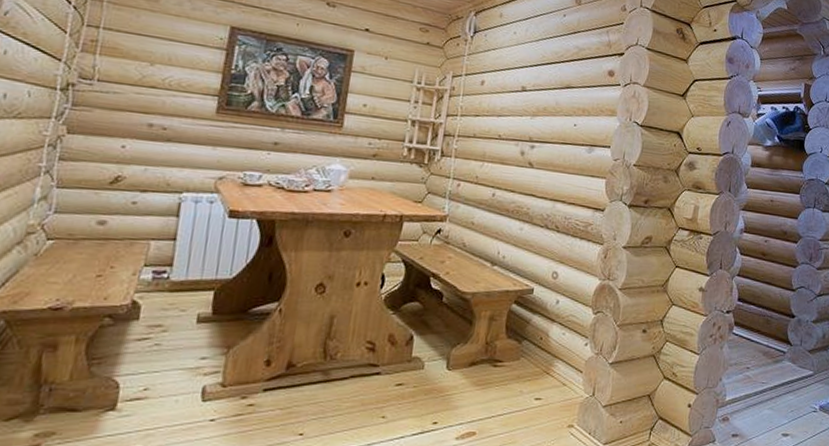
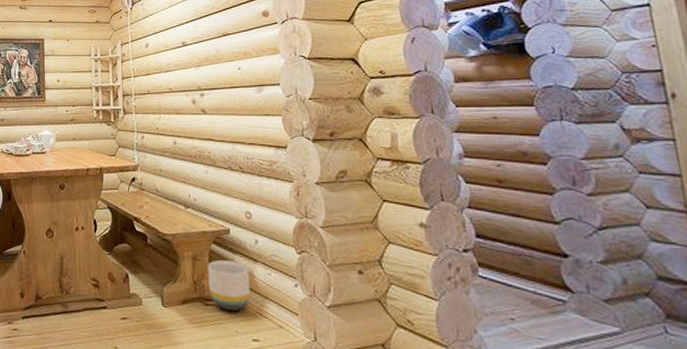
planter: none [500,320,545,372] -> present [207,260,251,312]

